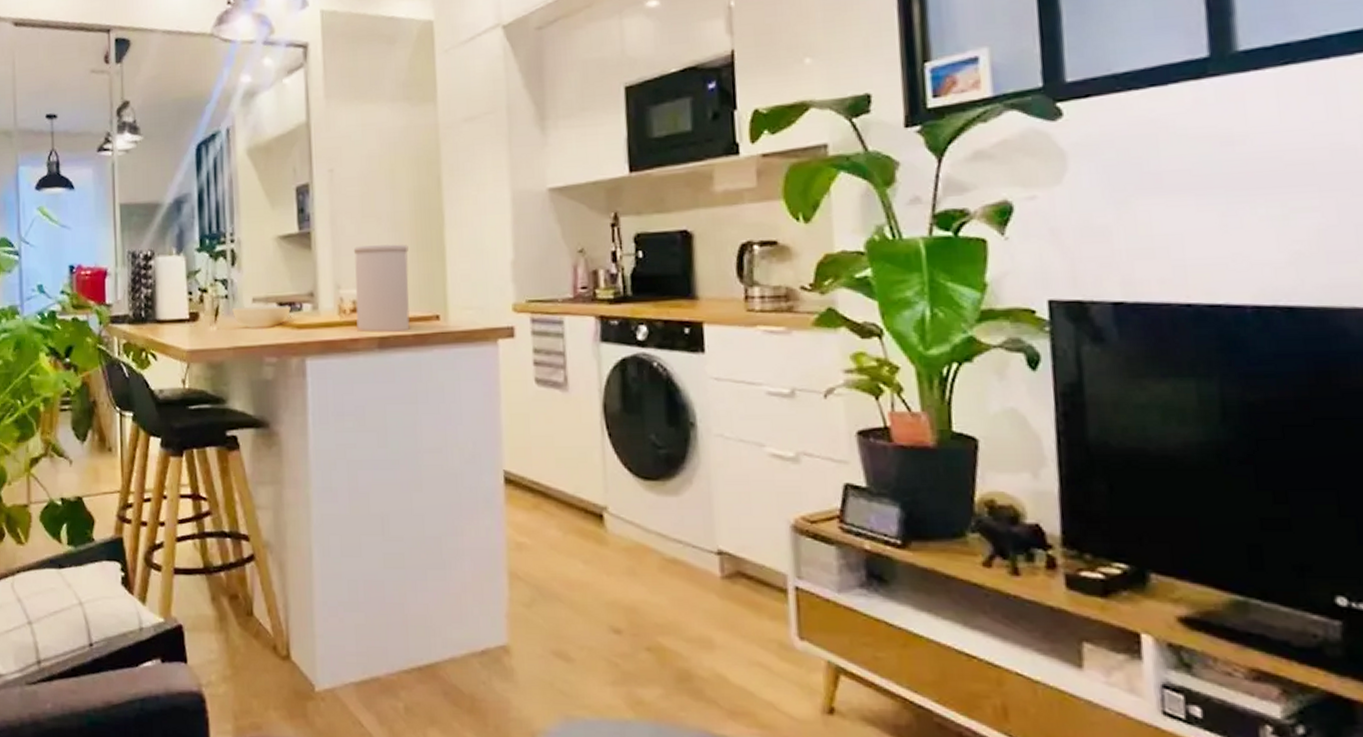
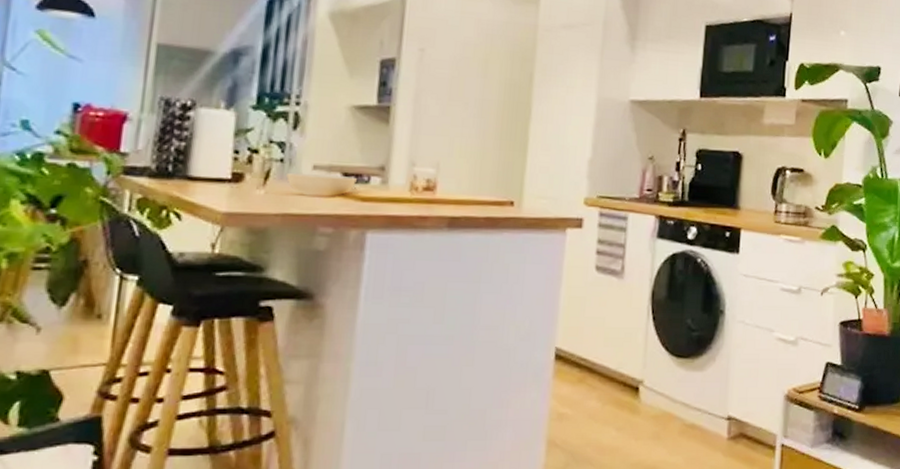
canister: present [353,244,410,333] -> none [427,127,492,214]

